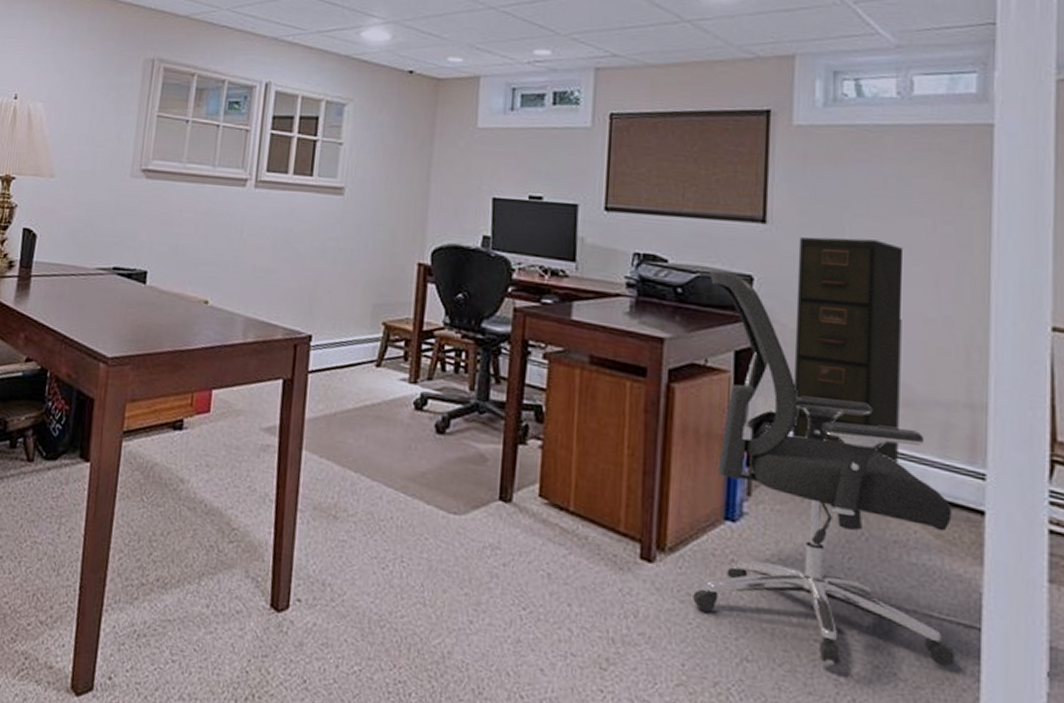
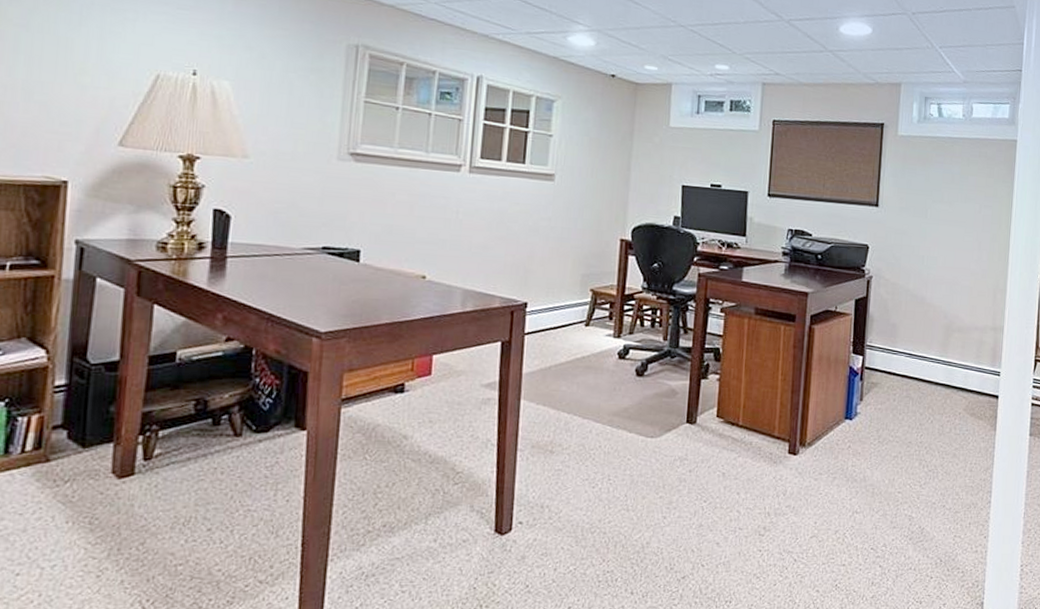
chair: present [693,269,955,667] -> none [823,241,981,506]
filing cabinet: present [792,237,904,464] -> none [890,217,962,370]

